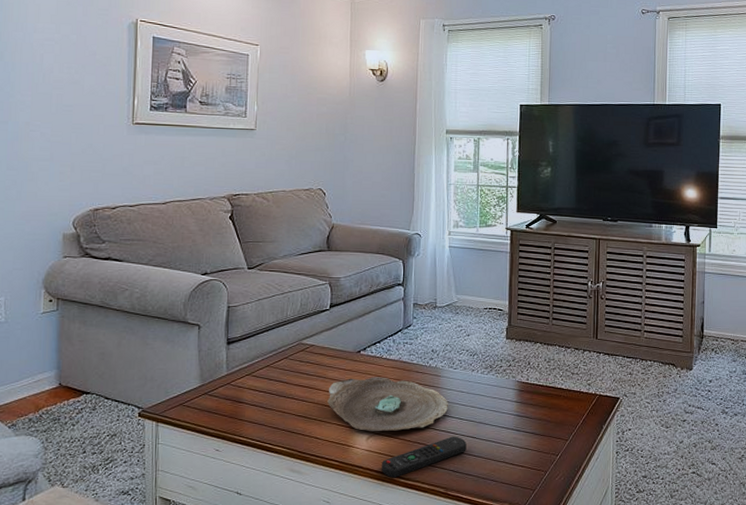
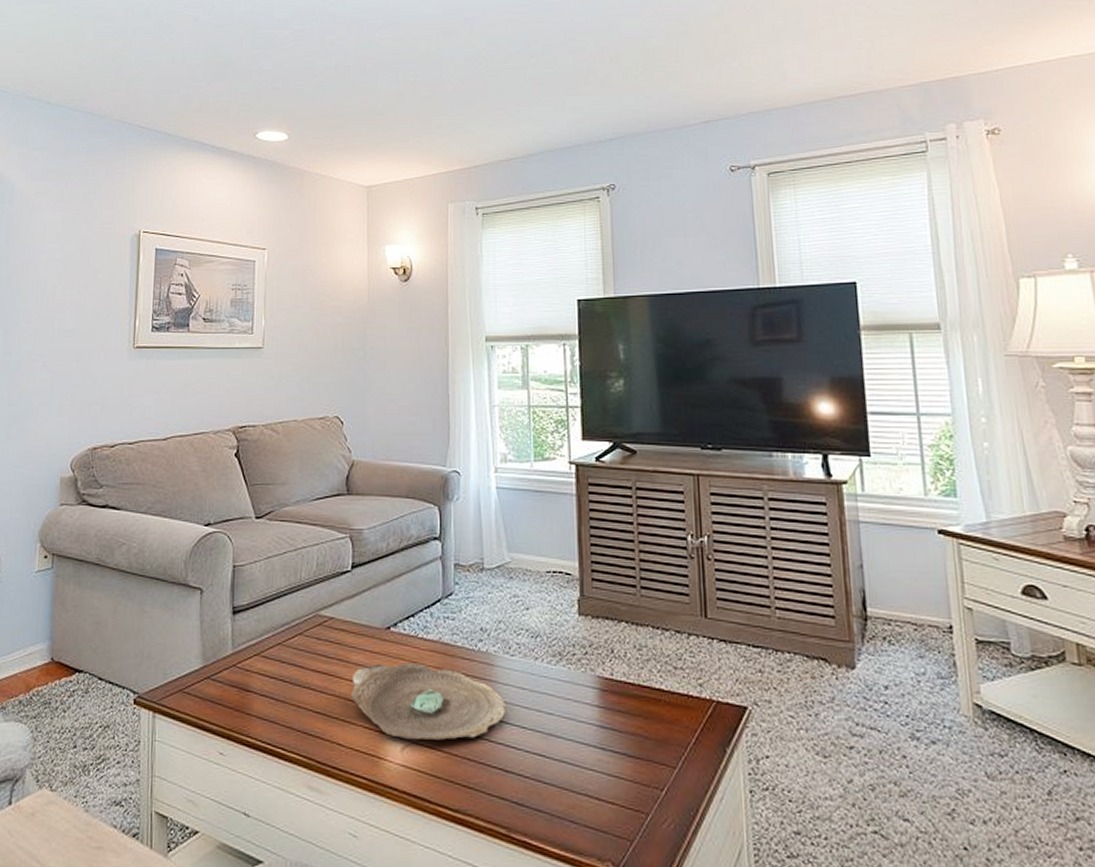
remote control: present [382,436,467,478] -> none [422,752,533,808]

